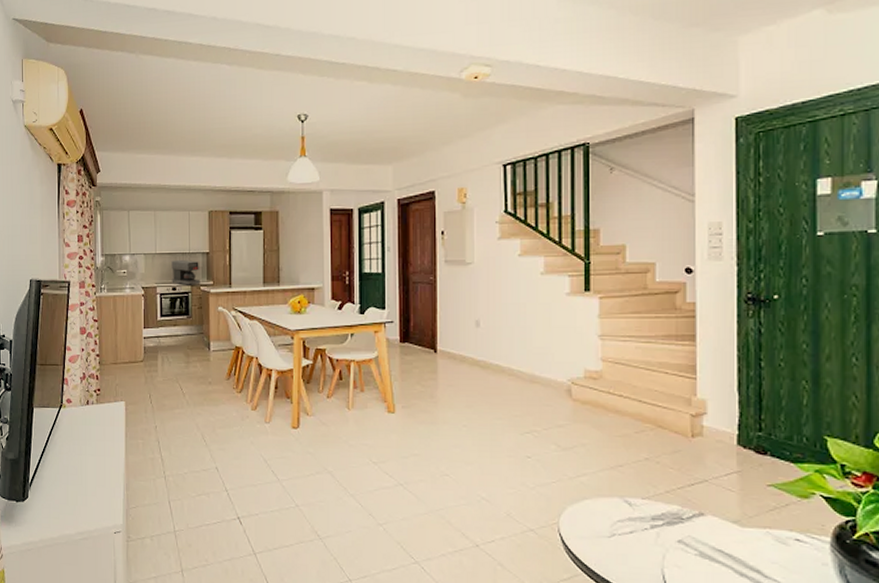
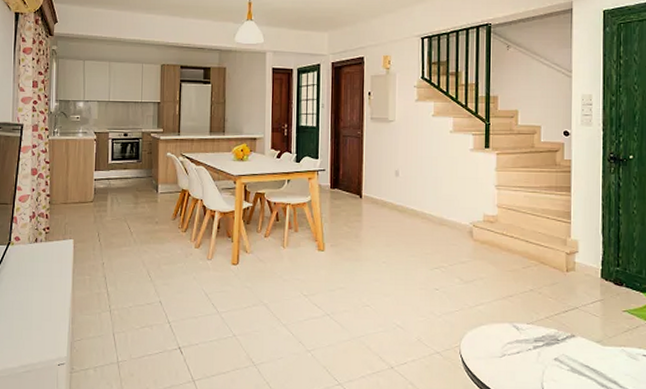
coffee maker: present [171,260,200,285] -> none [123,108,151,132]

